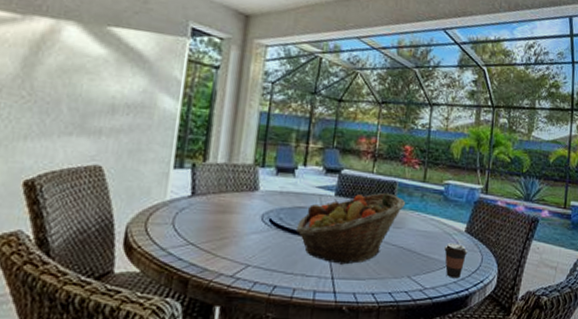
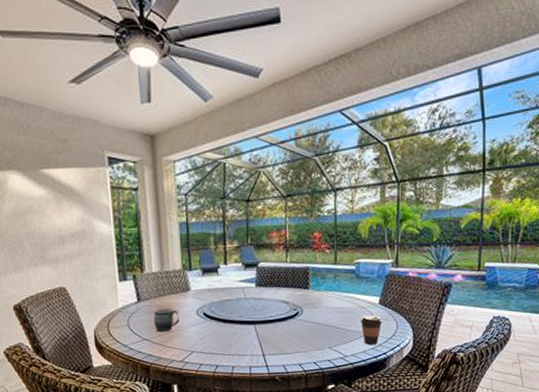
mug: none [206,207,240,238] -> present [153,308,180,333]
fruit basket: present [295,192,406,265] -> none [226,278,321,343]

